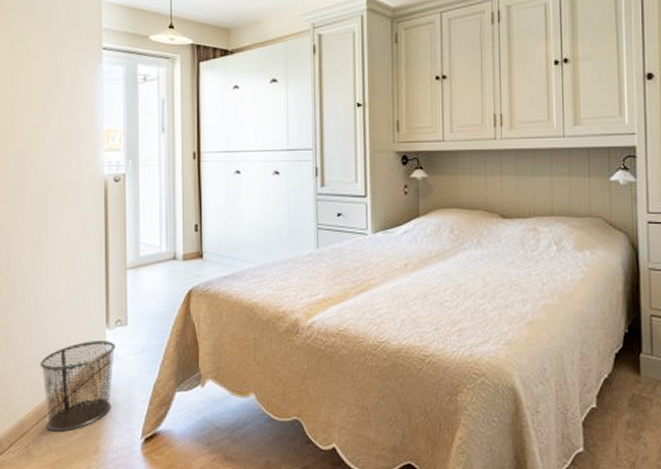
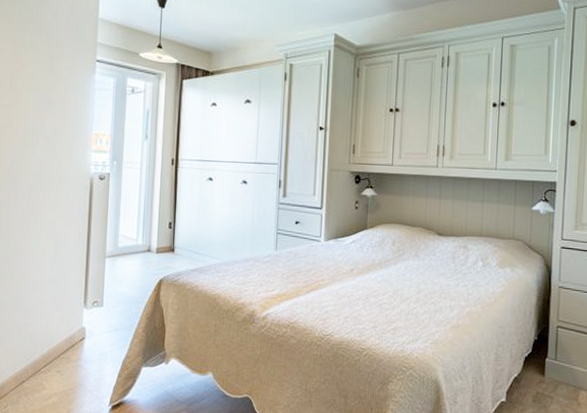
waste bin: present [39,341,116,432] -> none [21,318,91,396]

